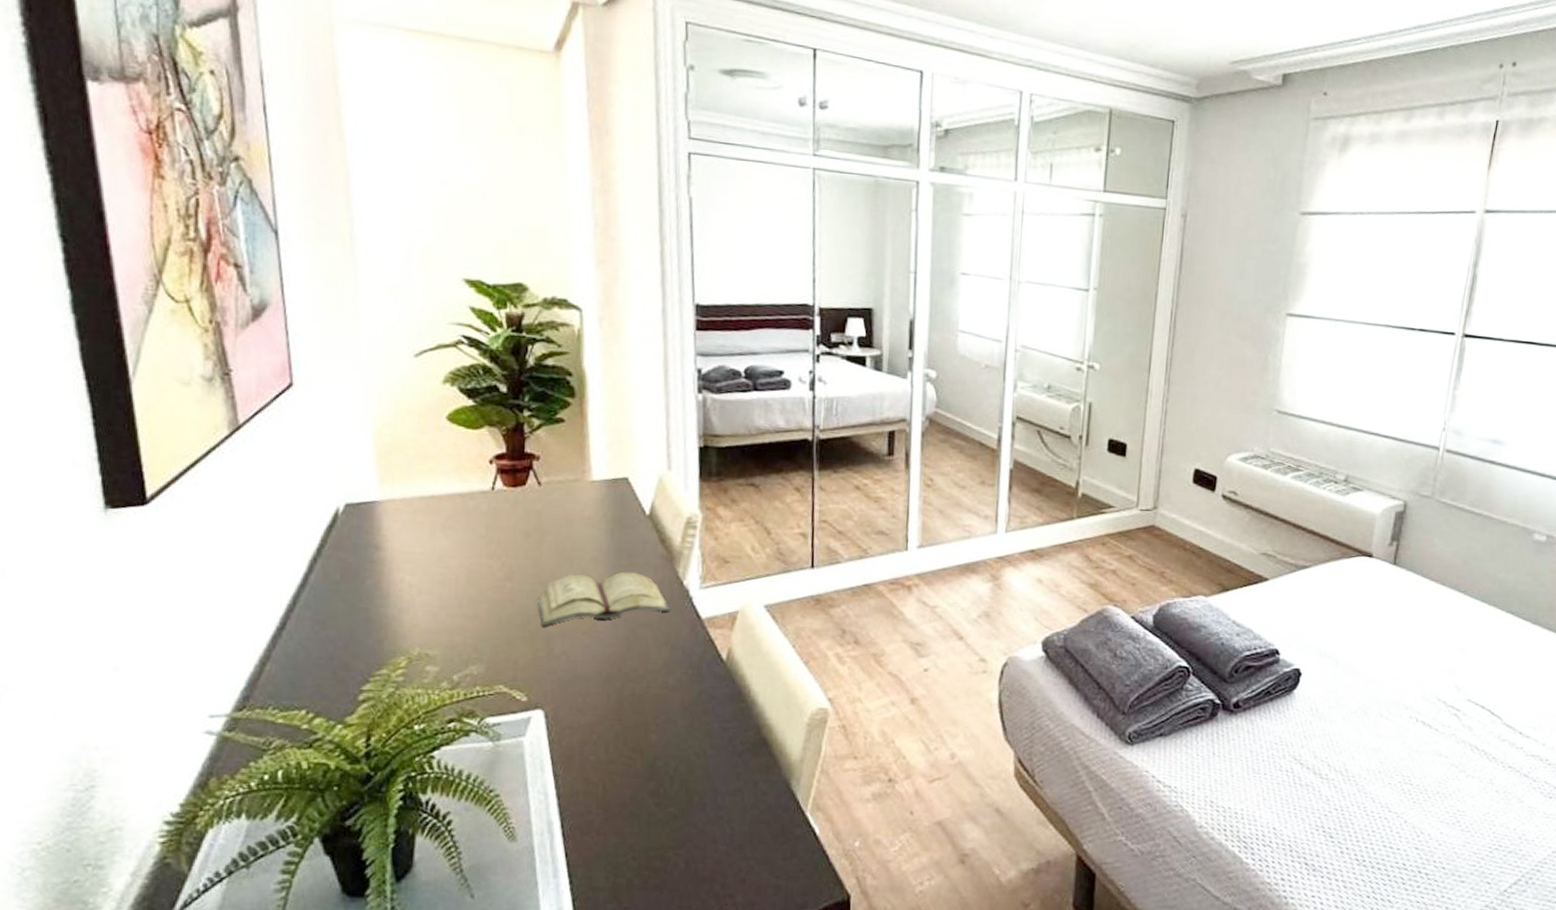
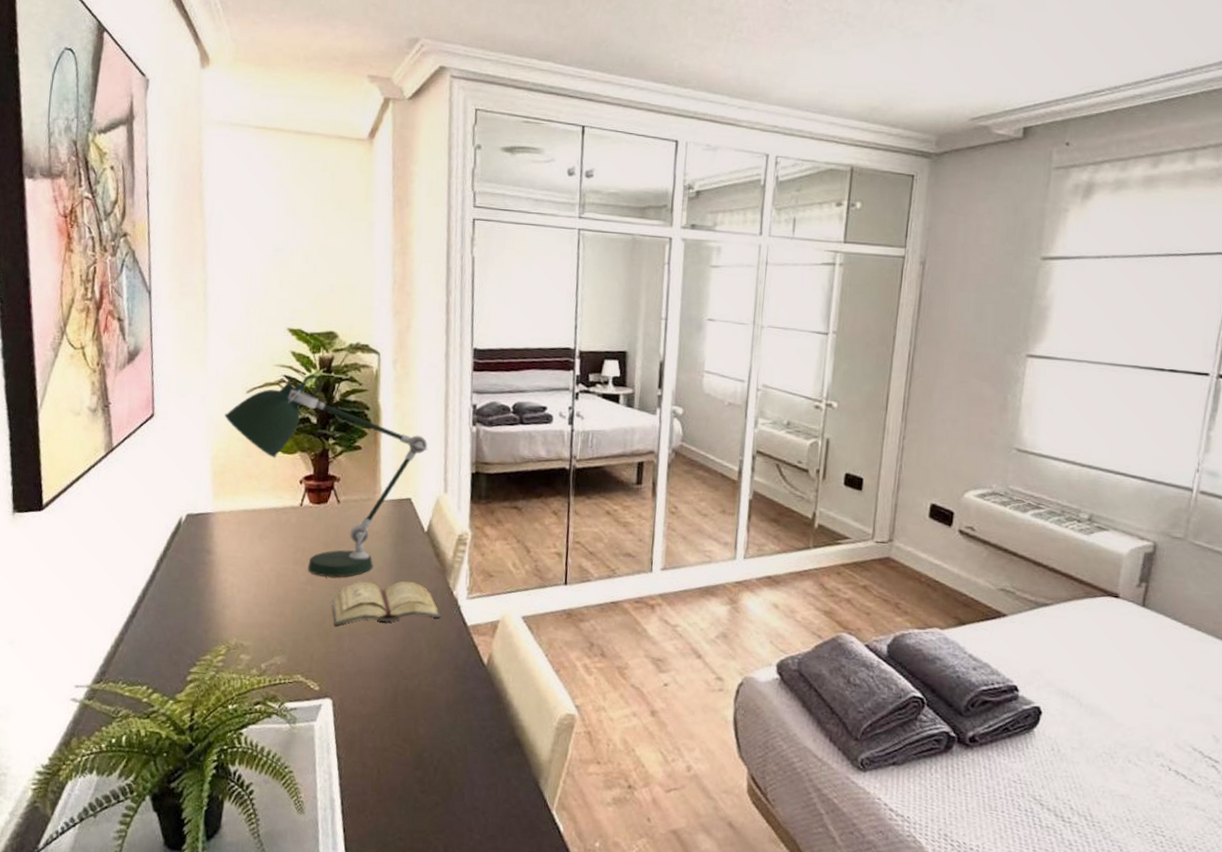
desk lamp: none [387,334,646,571] -> present [225,374,428,578]

